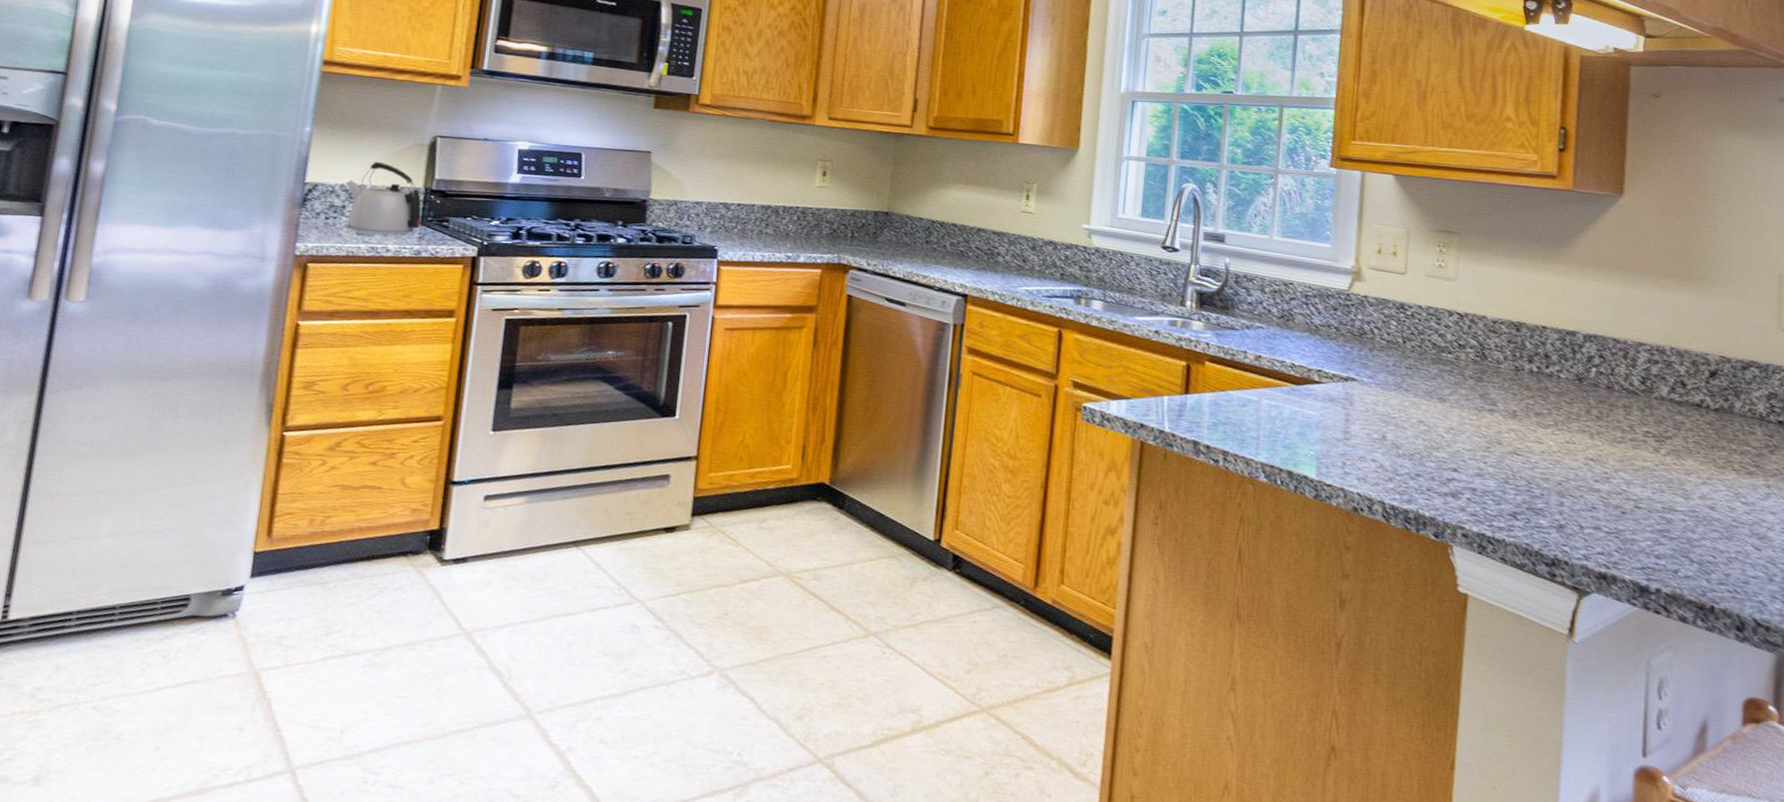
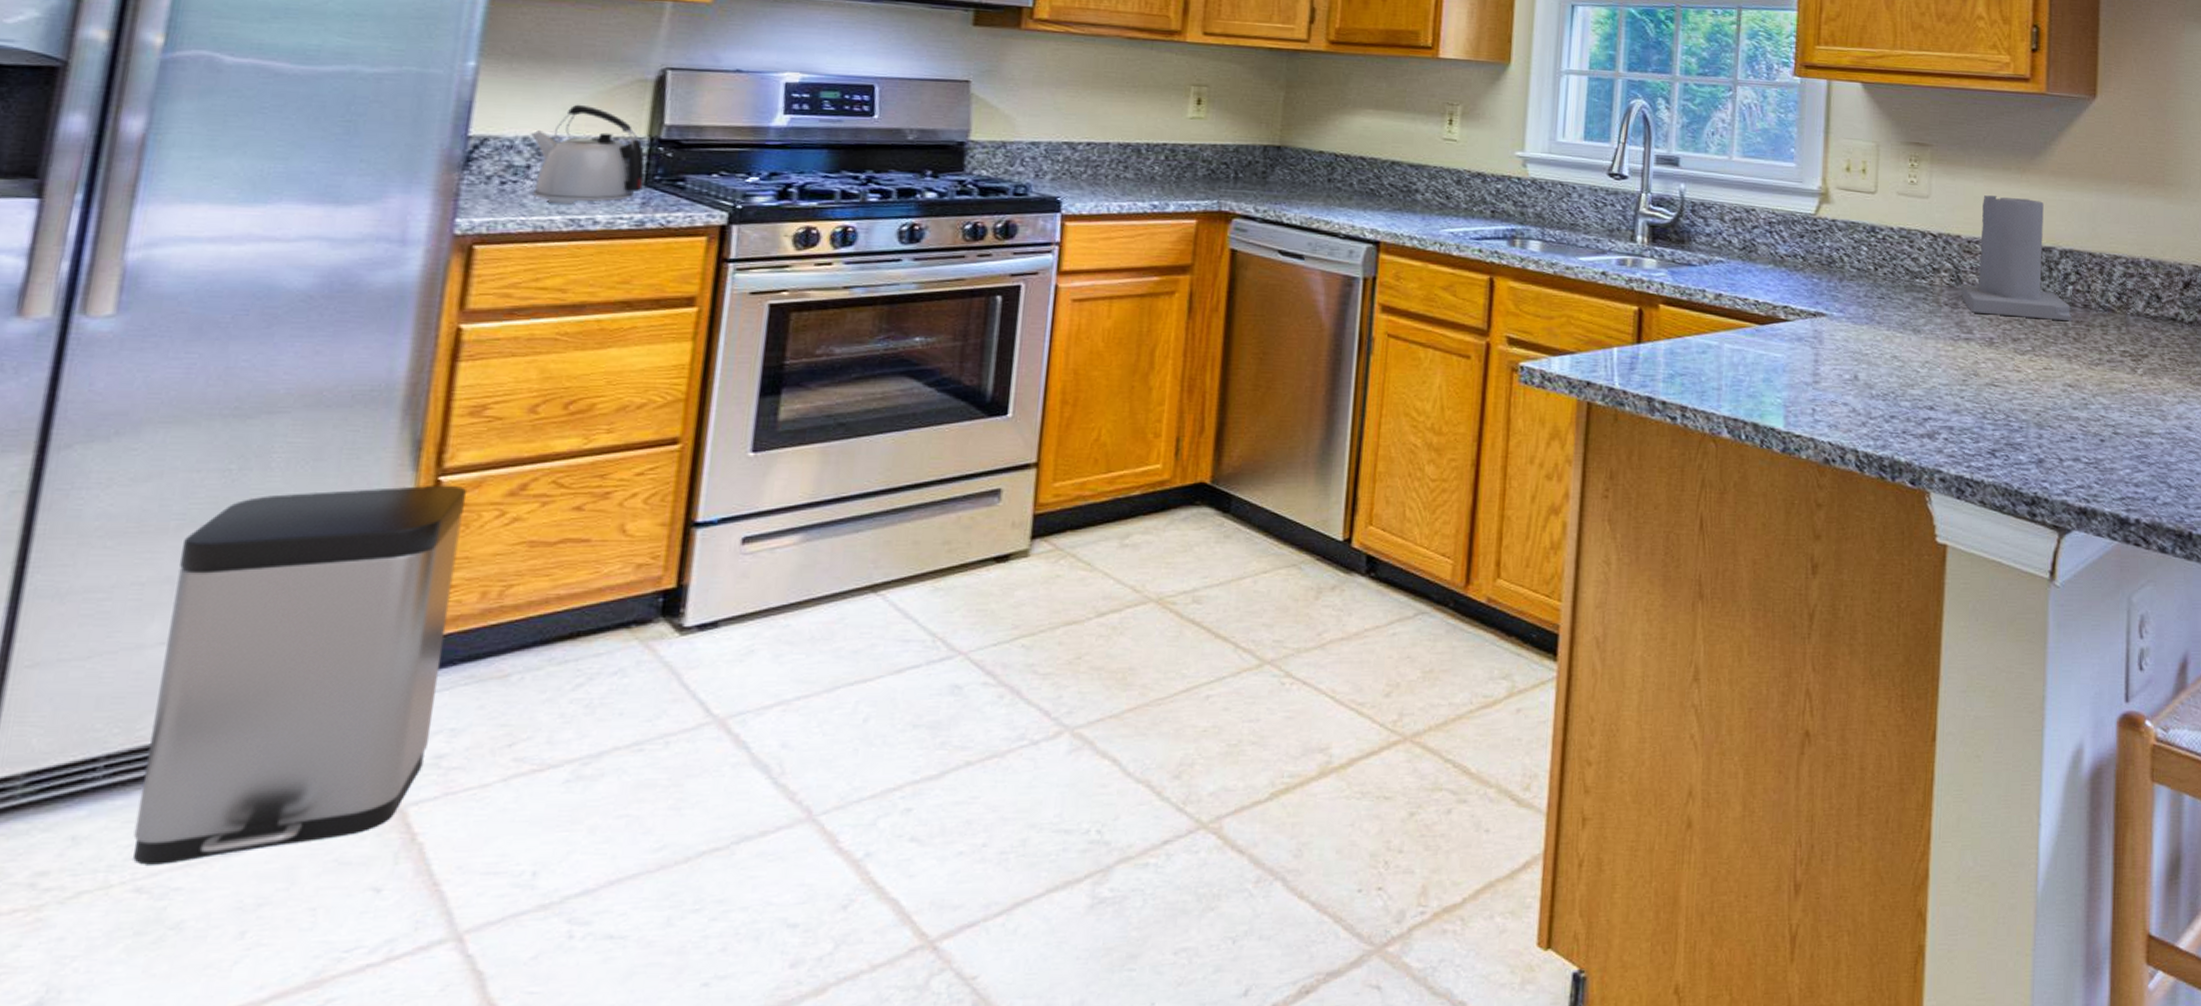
pedal bin: none [92,436,301,692] -> present [133,485,466,865]
paper towel roll: none [1485,281,1596,401] -> present [1961,195,2073,322]

